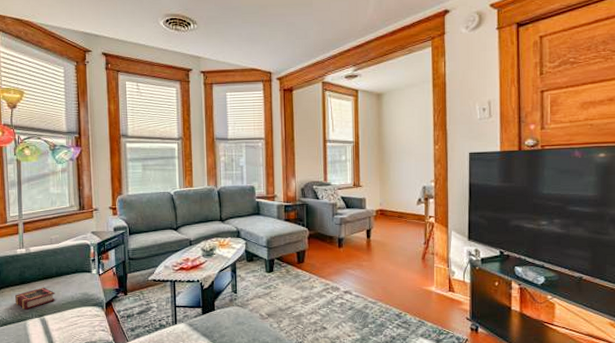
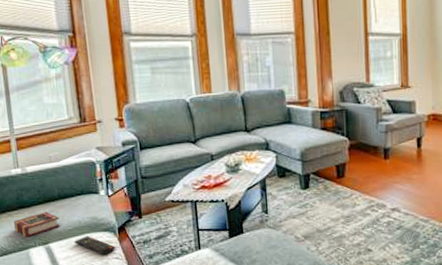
remote control: none [67,310,103,328] -> present [74,236,116,255]

